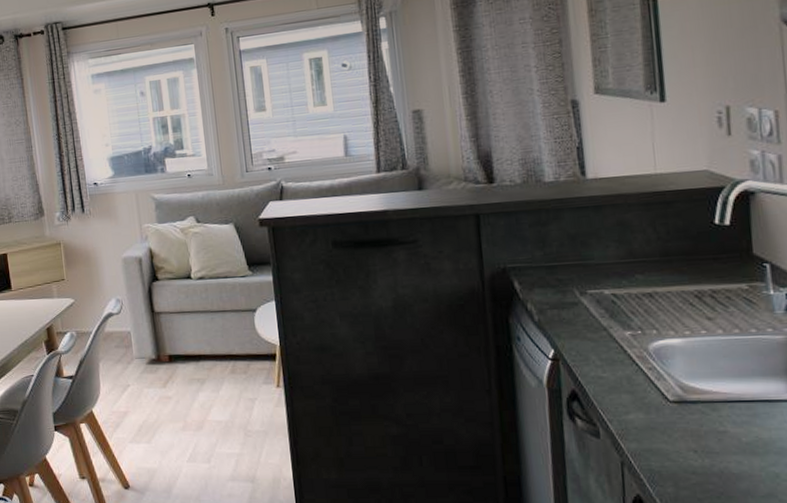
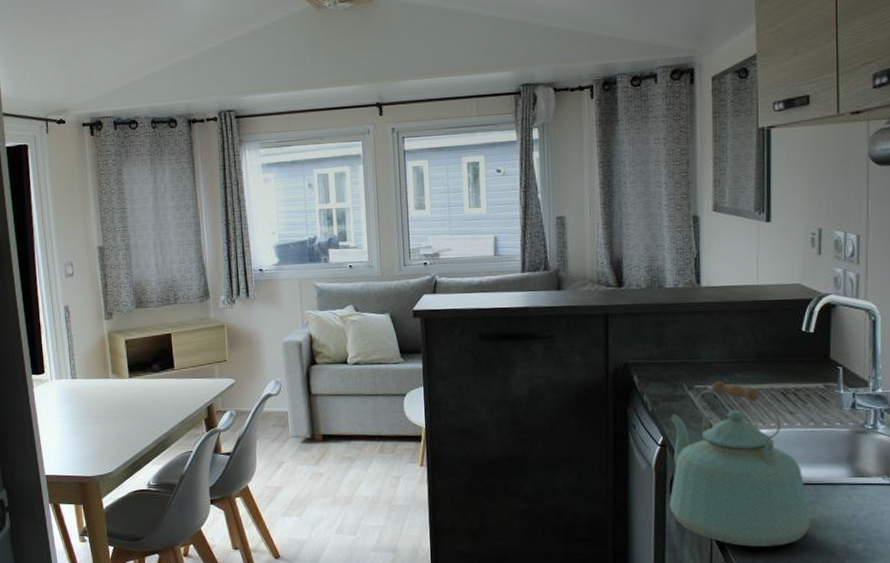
kettle: none [561,284,746,475] -> present [670,381,811,547]

